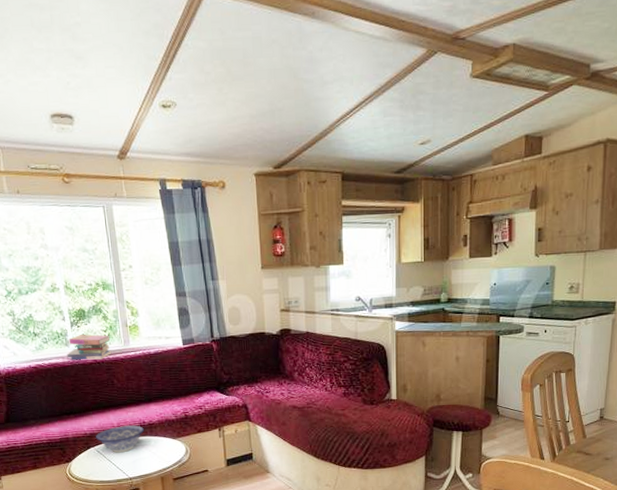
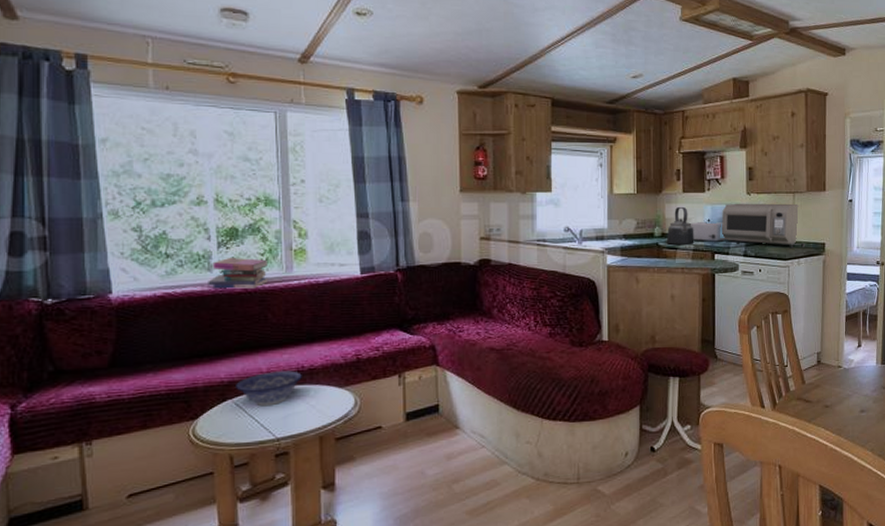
kettle: none [452,271,480,310] -> present [666,206,694,246]
toaster: none [477,285,511,307] -> present [691,222,725,243]
microwave: none [508,264,595,309] -> present [722,203,806,249]

